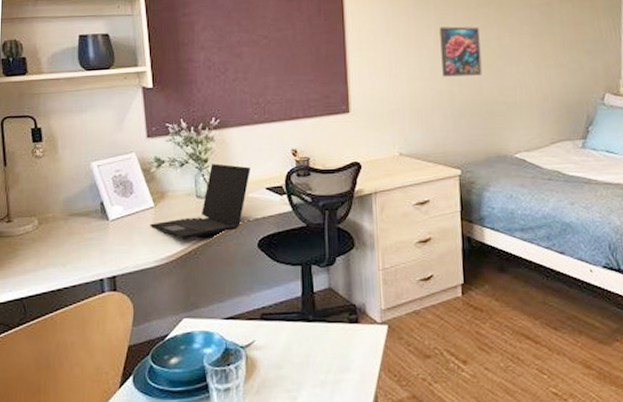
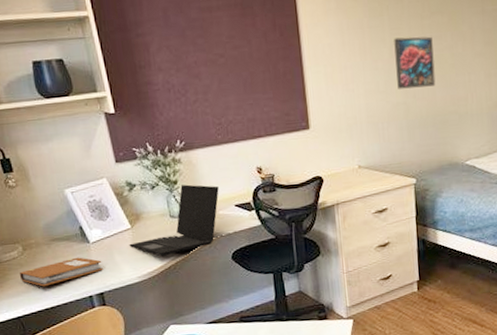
notebook: none [31,235,119,266] -> present [20,257,103,287]

